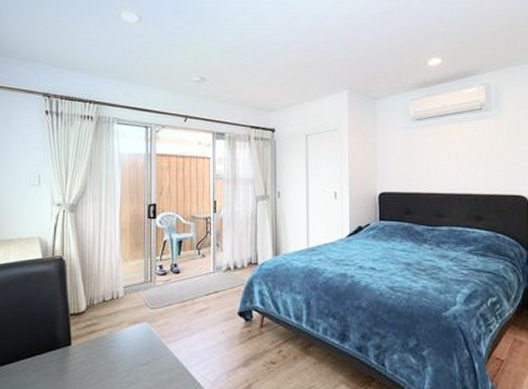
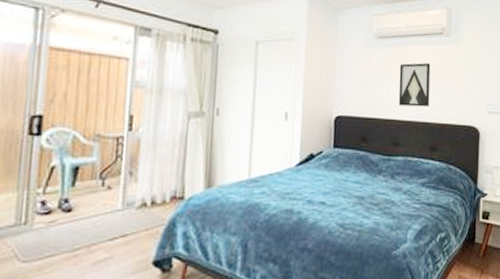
wall art: none [438,138,472,180] -> present [398,62,431,107]

